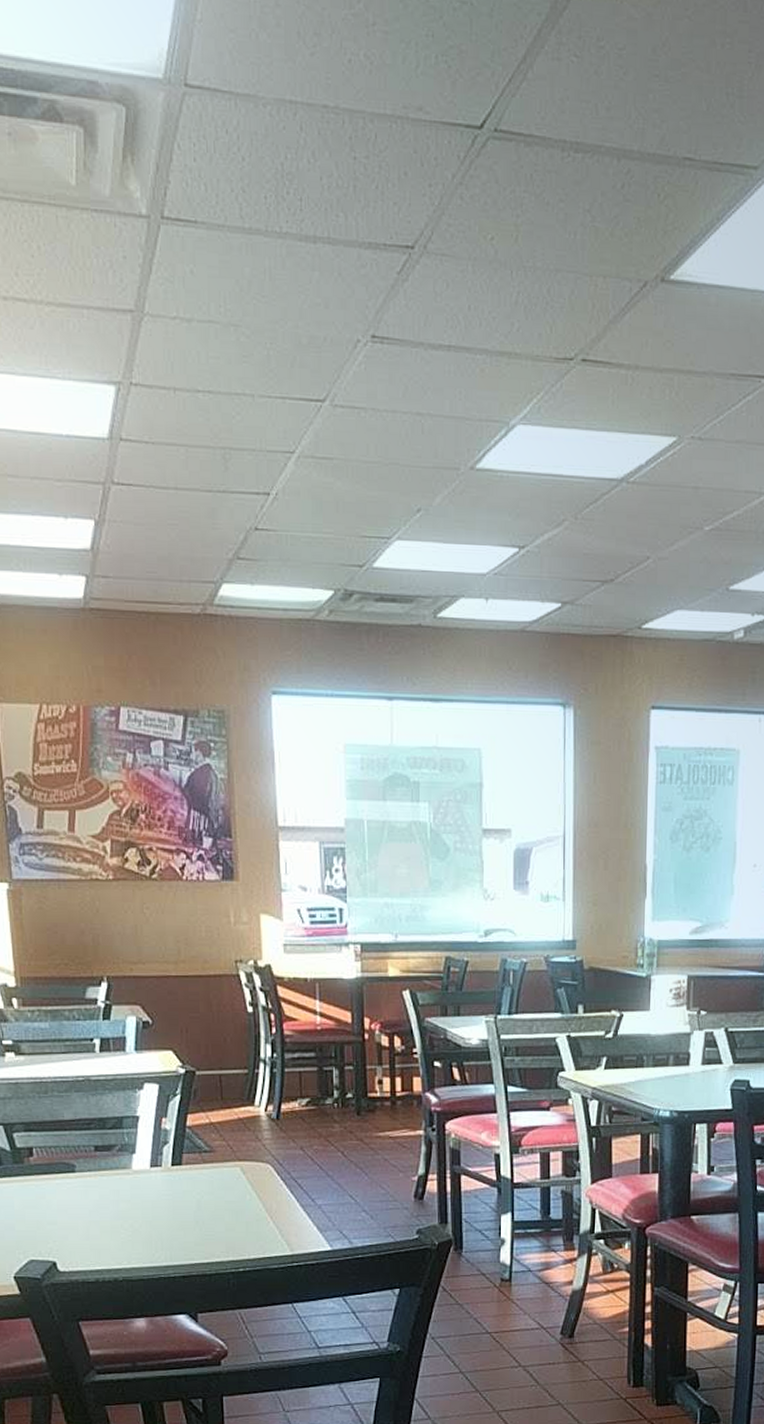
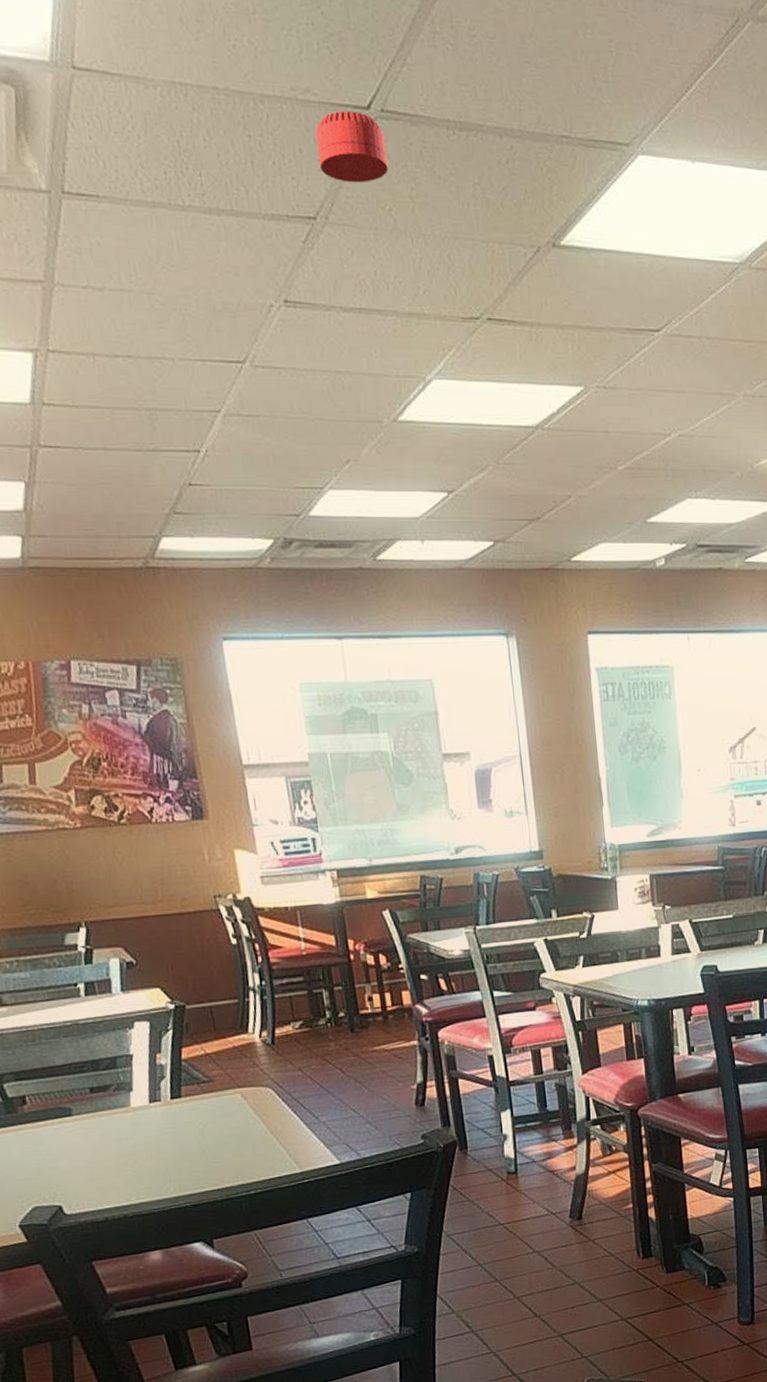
smoke detector: none [423,130,495,210] -> present [316,110,389,183]

